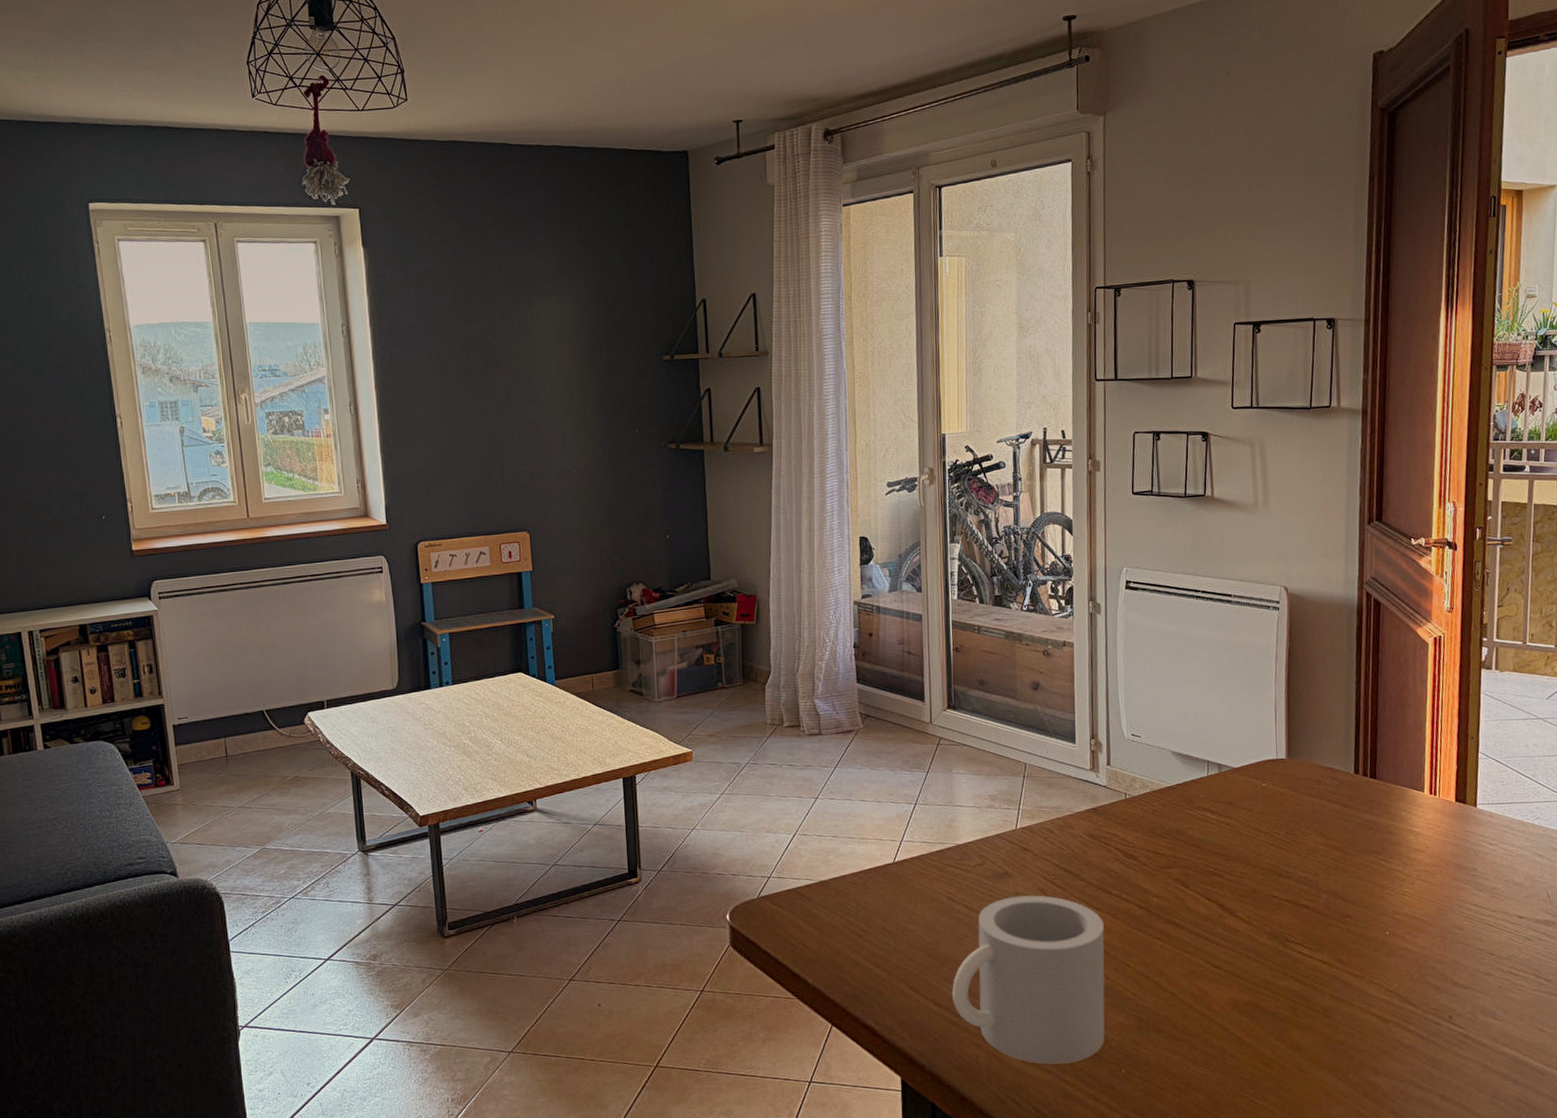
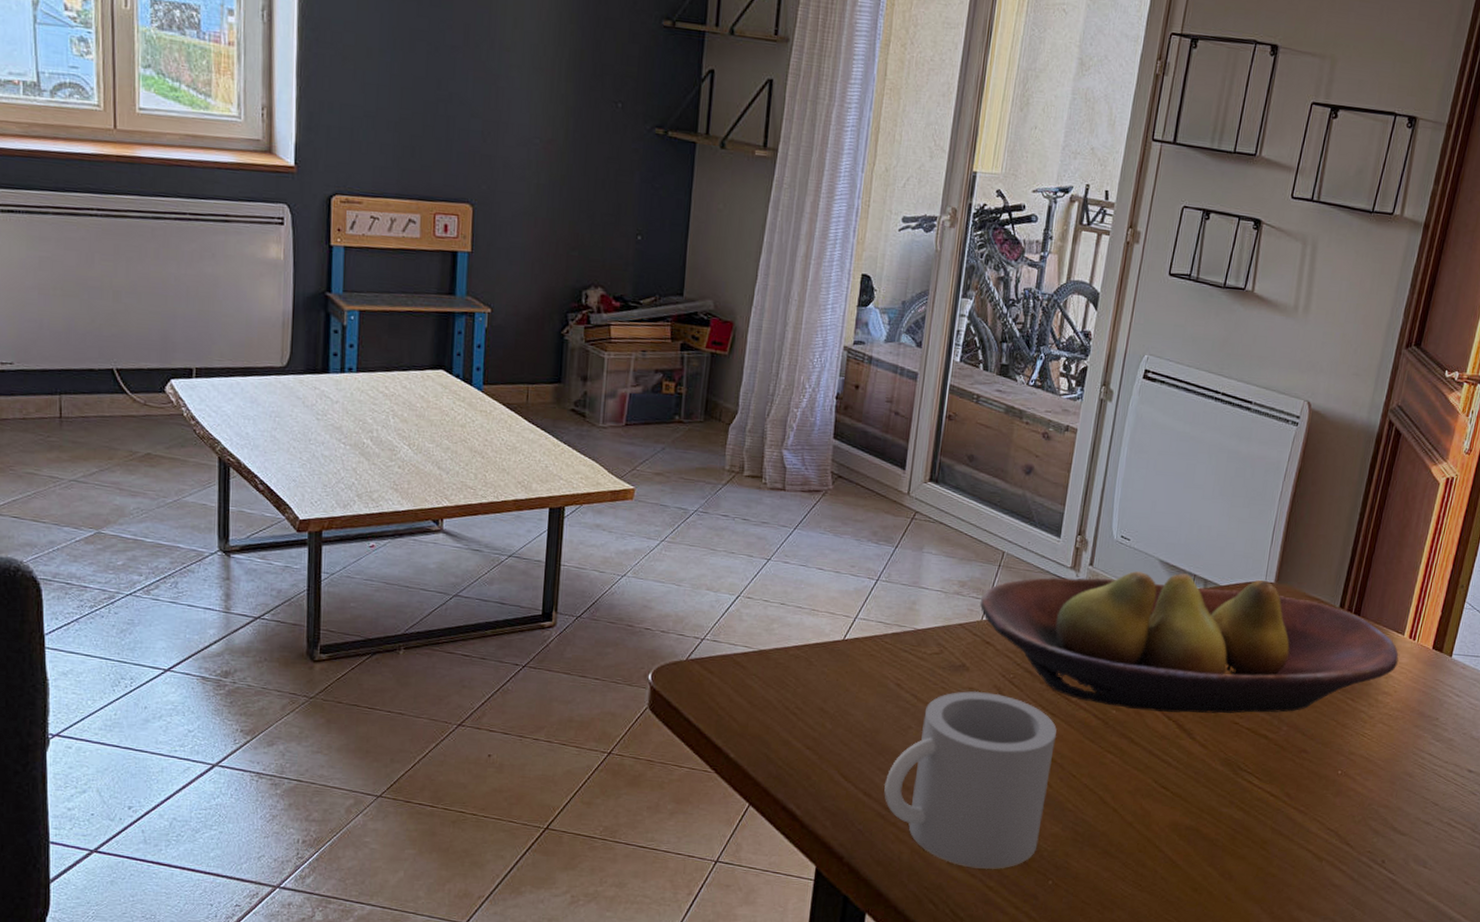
fruit bowl: none [1012,757,1424,895] -> present [980,571,1399,714]

